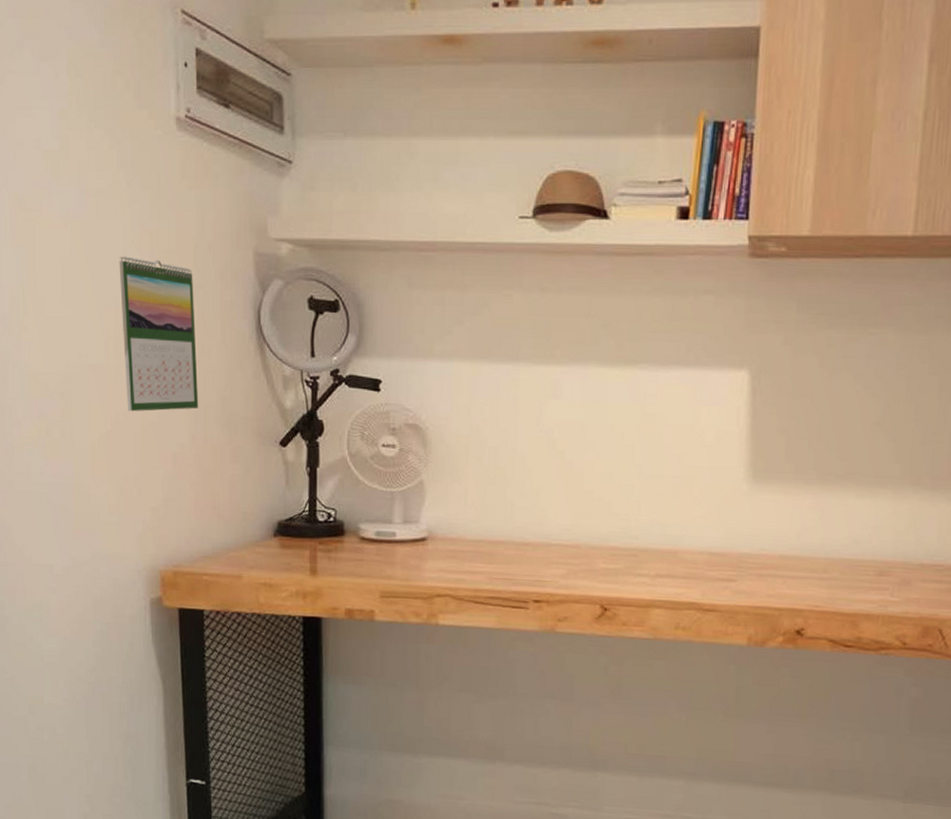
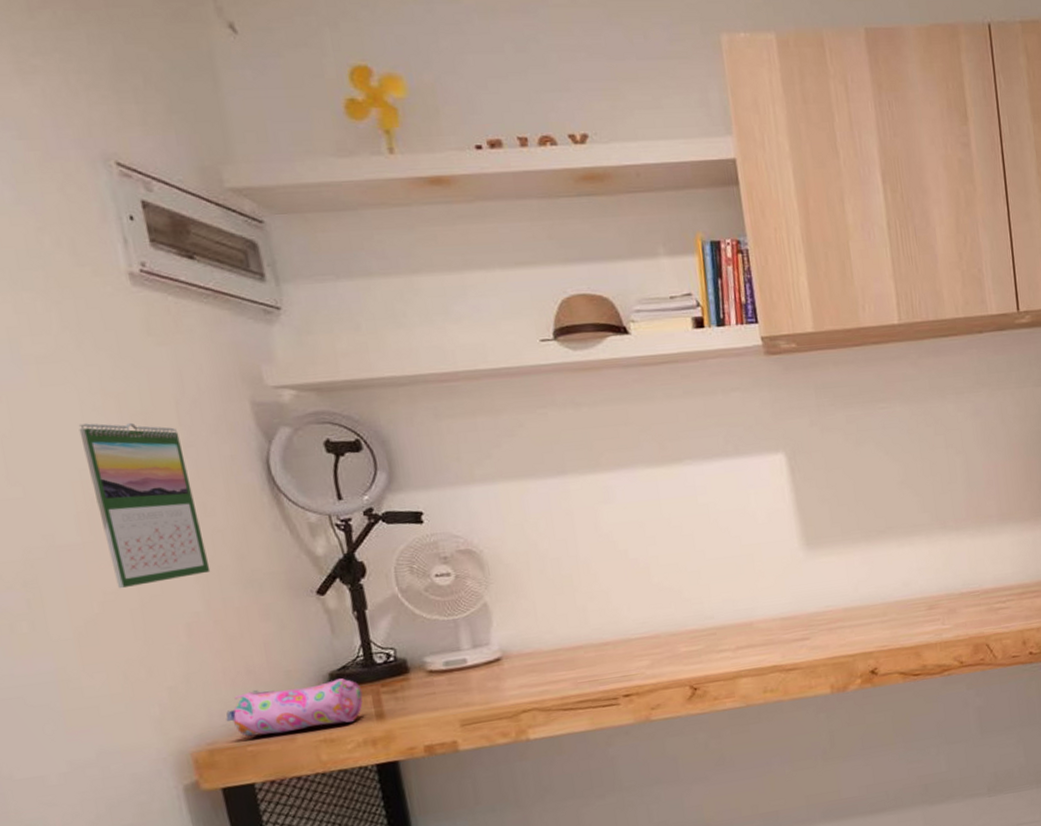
pencil case: none [191,524,302,572] -> present [226,678,363,737]

